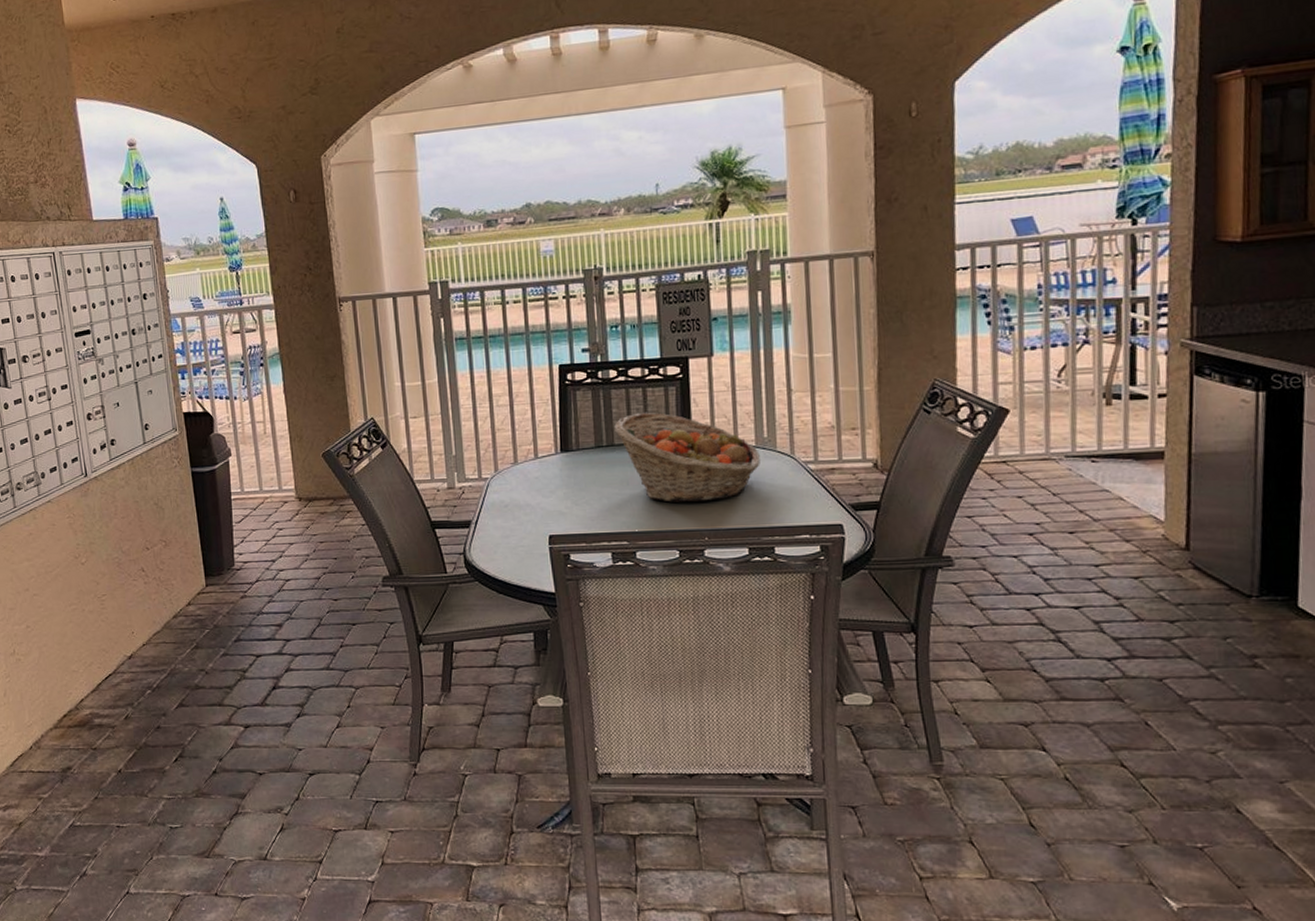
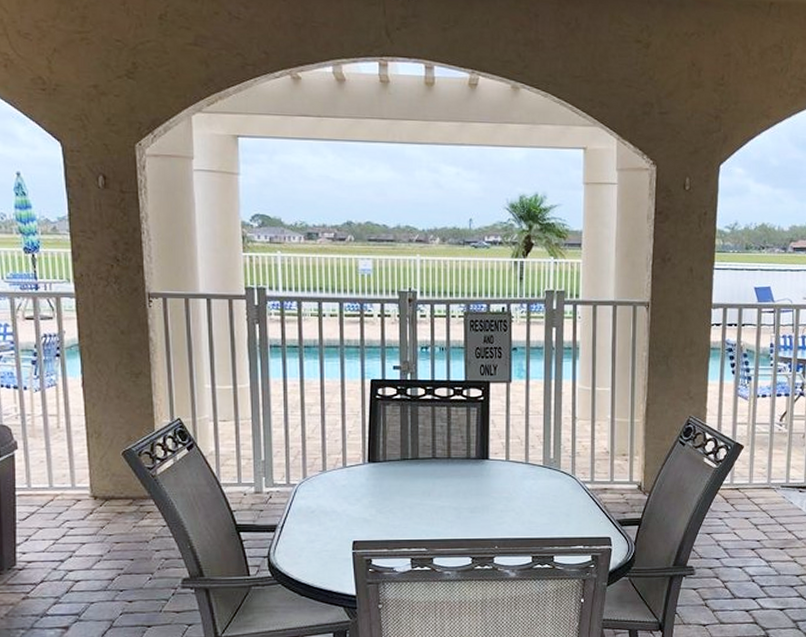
fruit basket: present [614,412,760,502] -> none [420,429,546,514]

